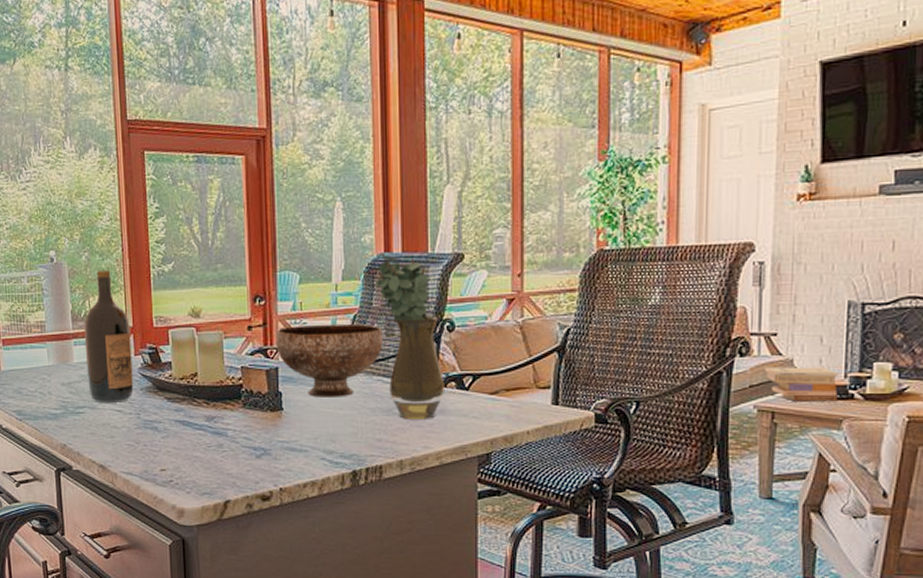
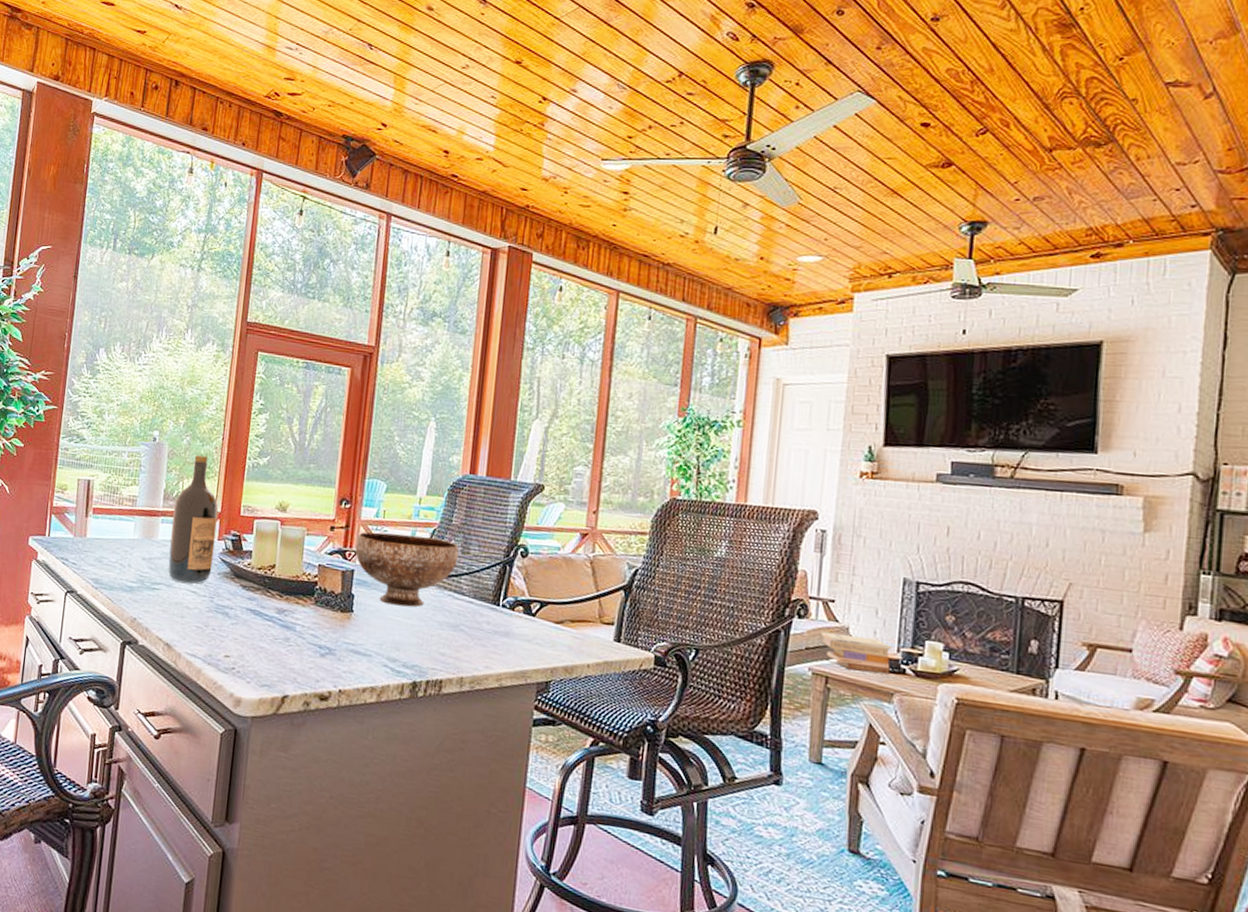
vase: present [376,252,444,419] -> none [457,474,514,640]

